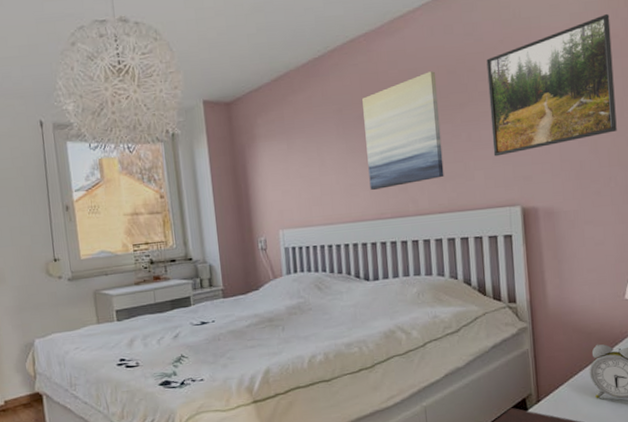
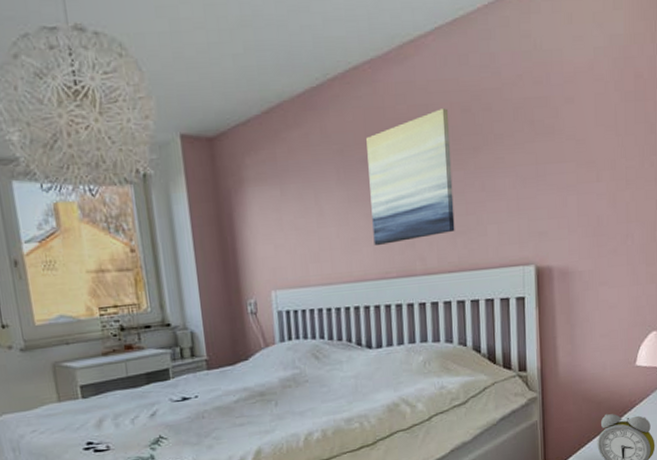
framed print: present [486,13,617,157] -> none [504,49,636,209]

